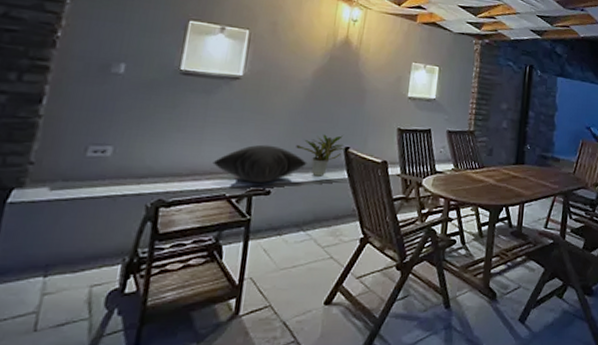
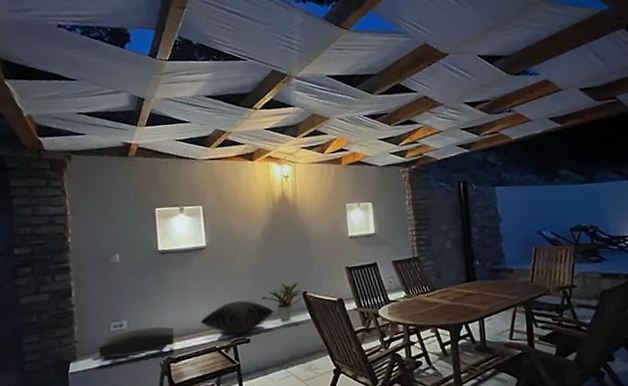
cushion: none [60,159,176,191] -> present [99,326,175,357]

